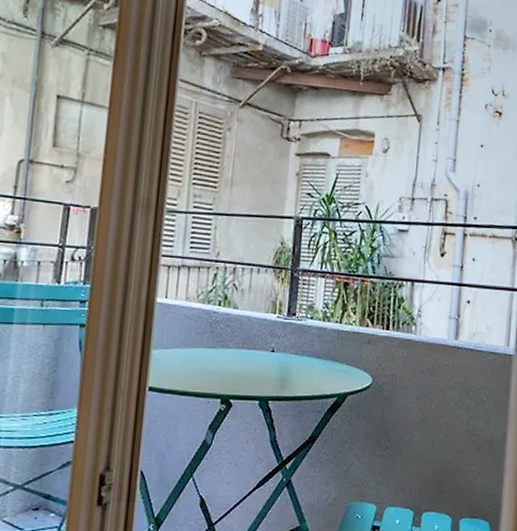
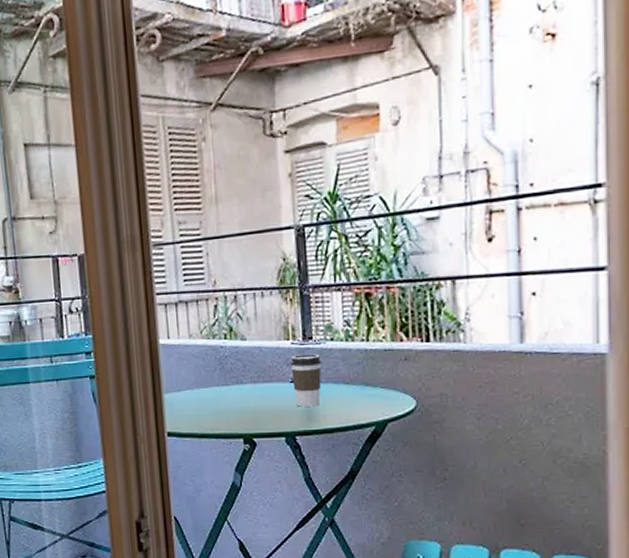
coffee cup: none [273,327,301,375] -> present [290,354,322,407]

